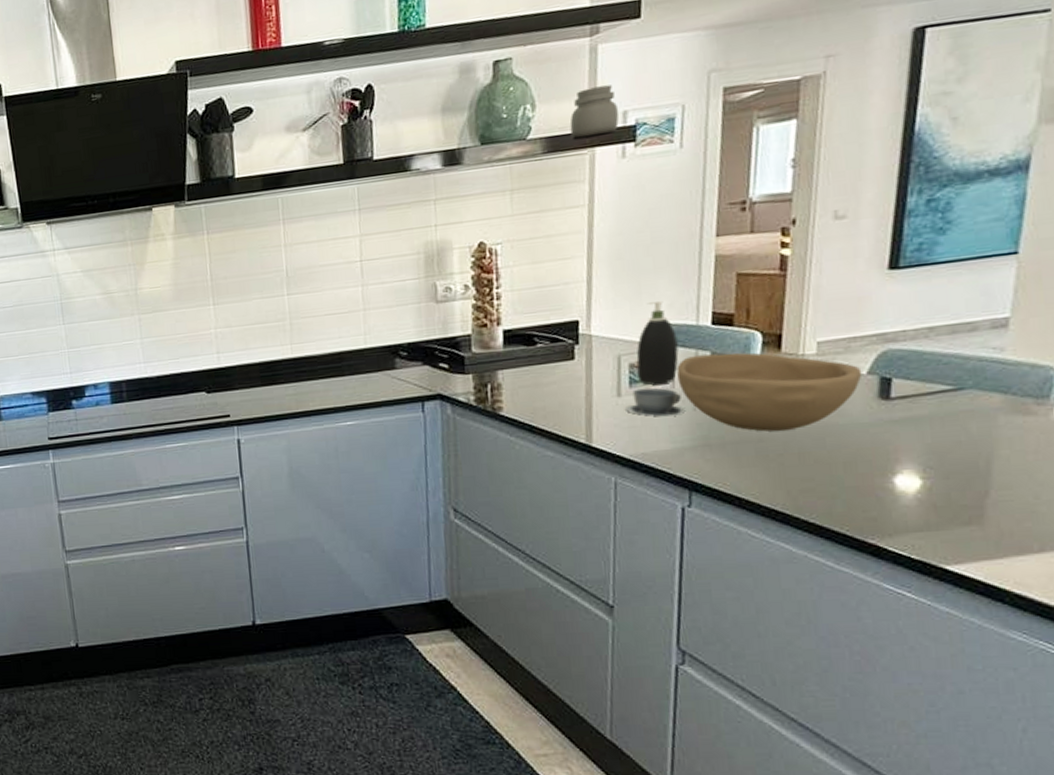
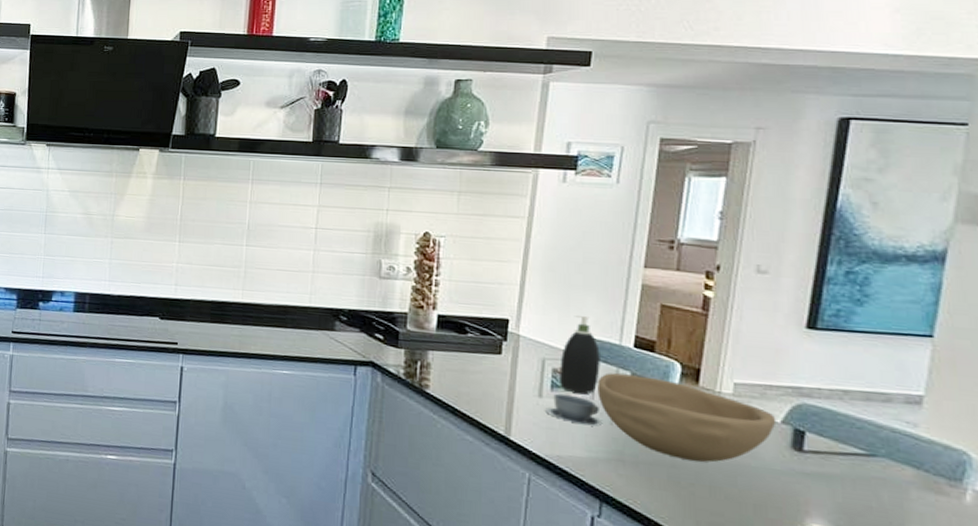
jar: present [569,85,619,140] -> none [518,117,562,161]

